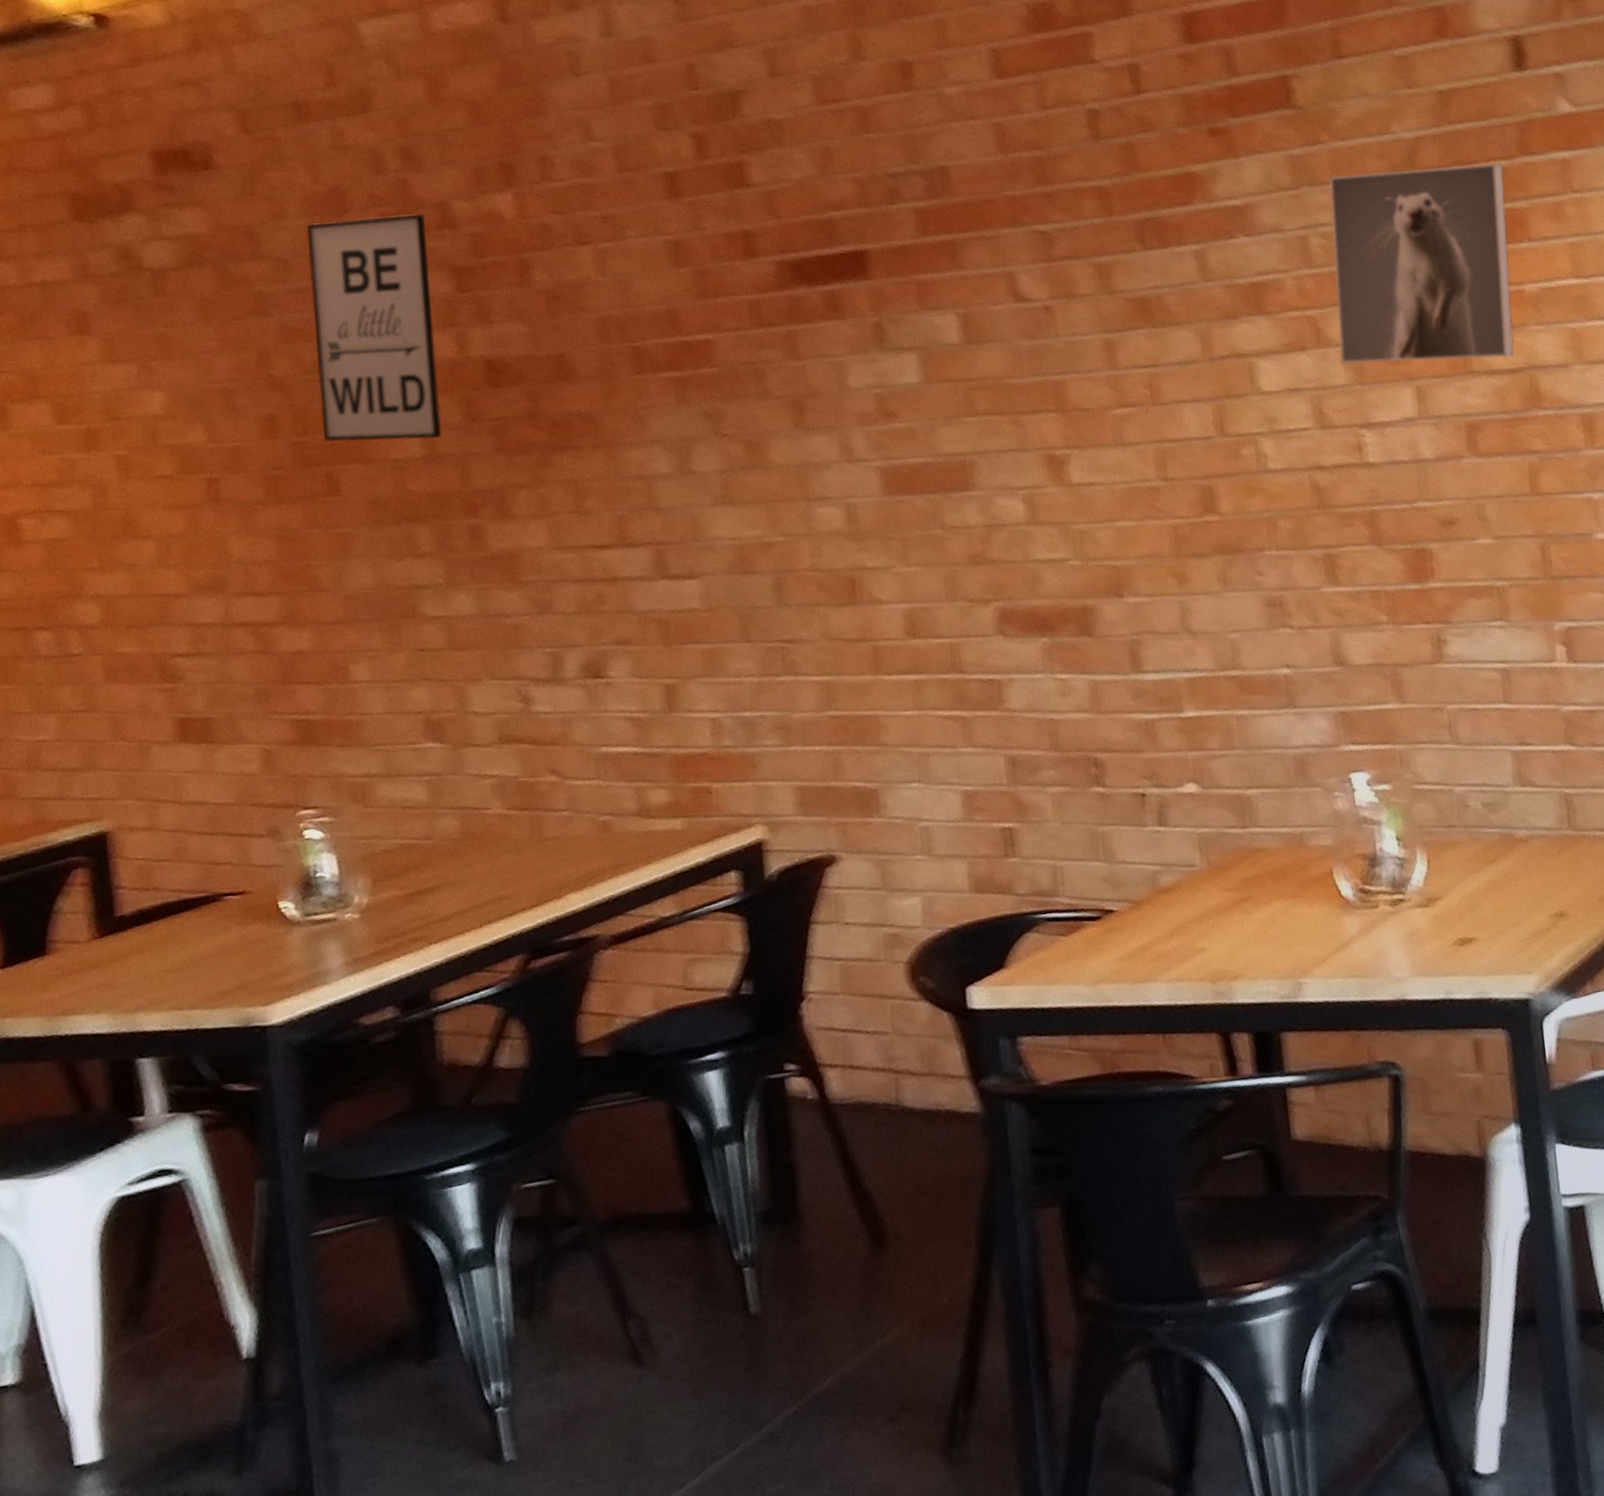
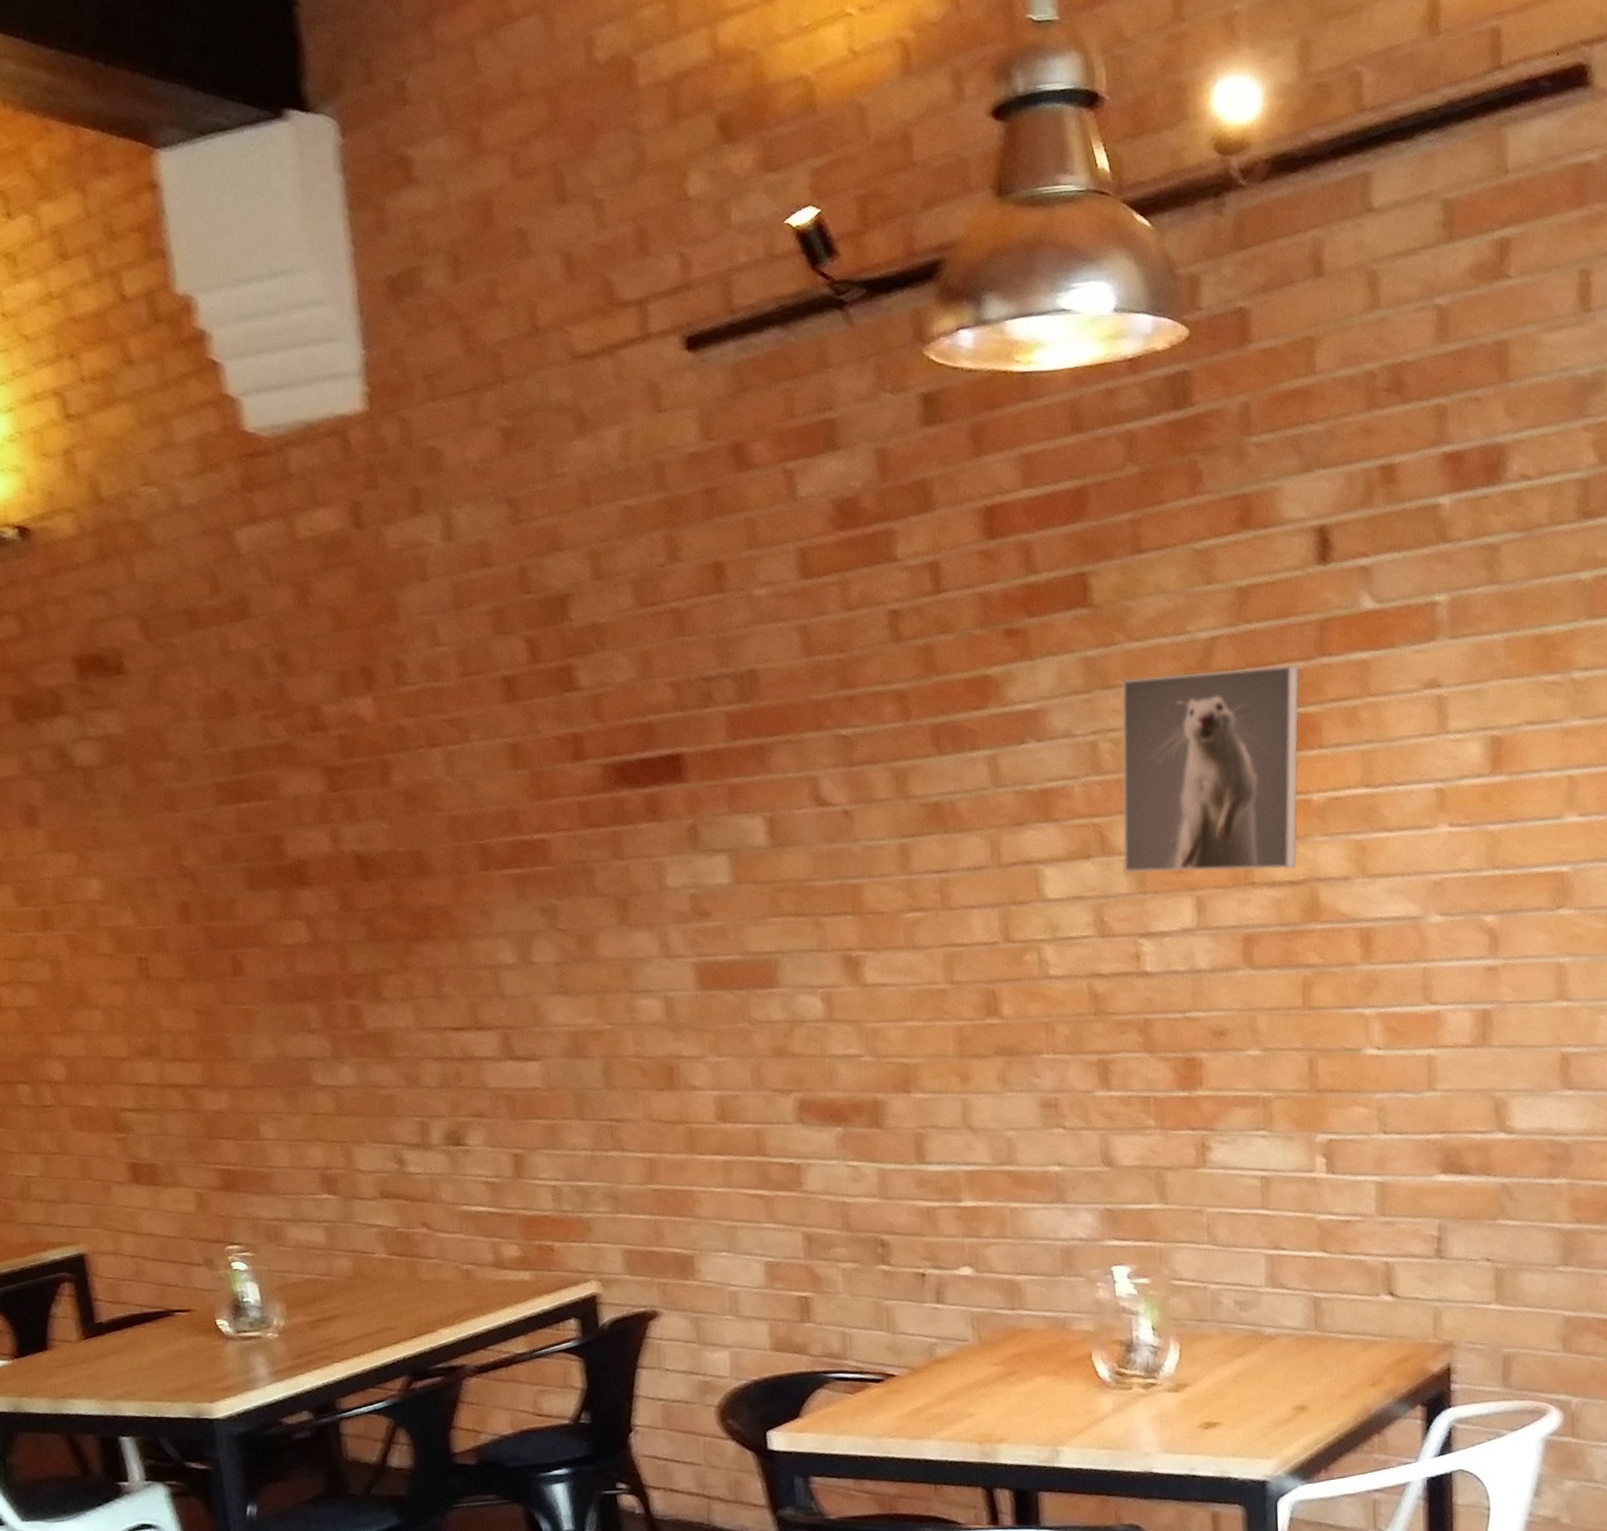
wall art: present [307,213,442,442] -> none [203,716,323,928]

